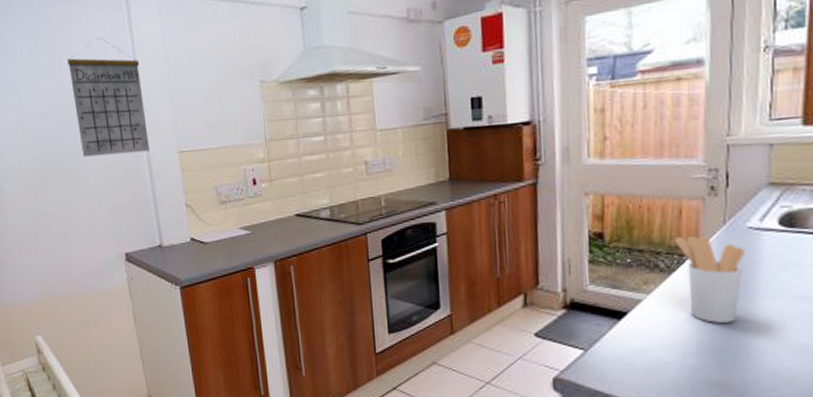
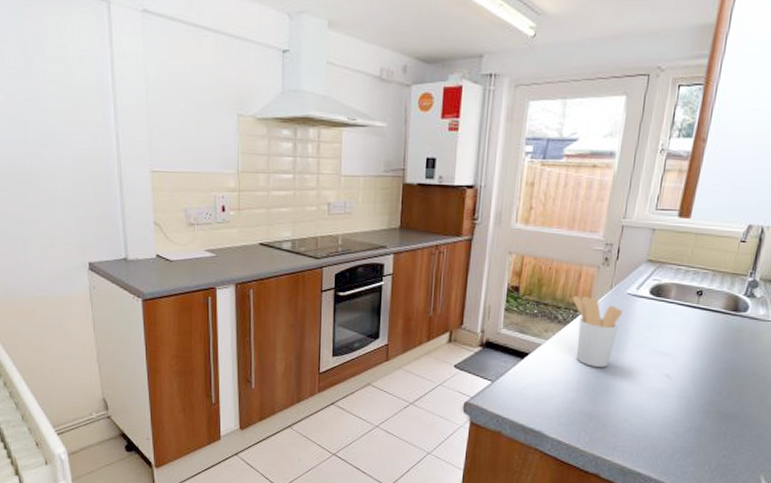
calendar: present [67,37,150,157] -> none [40,45,122,167]

